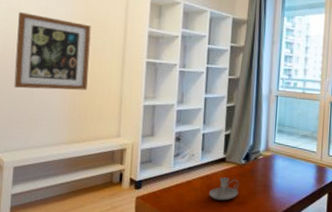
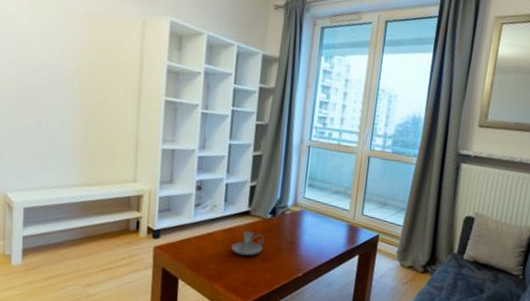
wall art: present [14,12,91,90] -> none [20,36,103,129]

